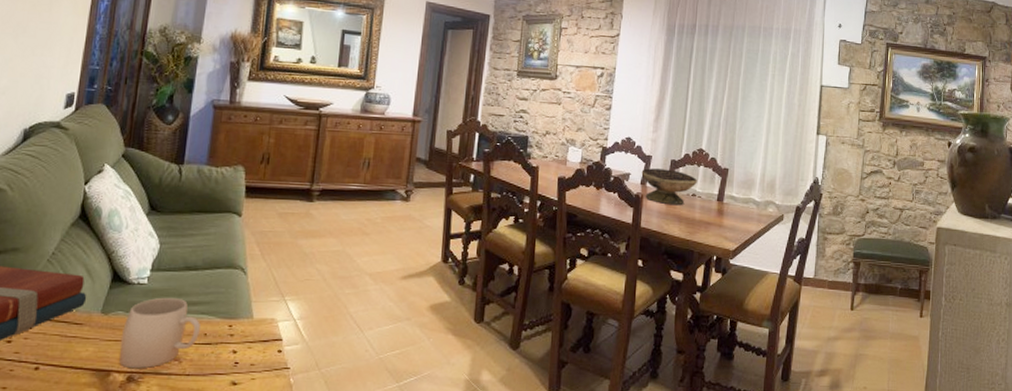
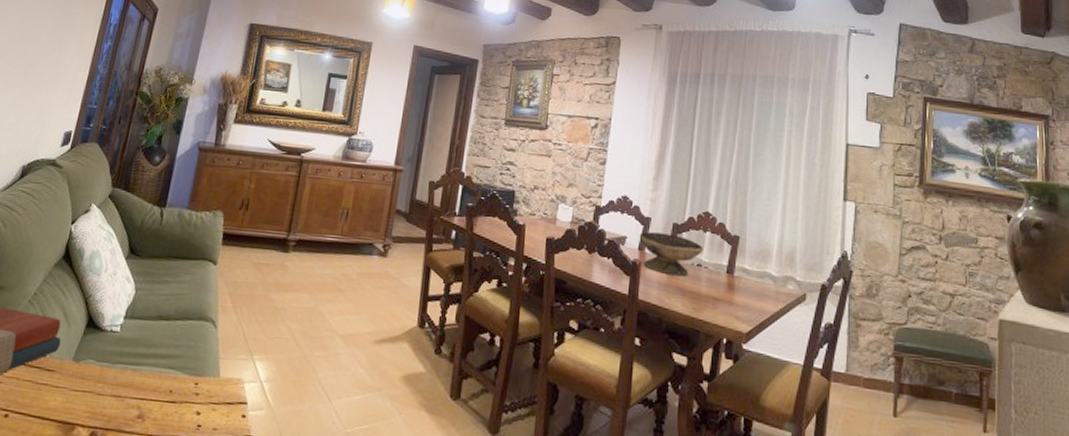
mug: present [119,297,202,369] -> none [85,347,168,425]

